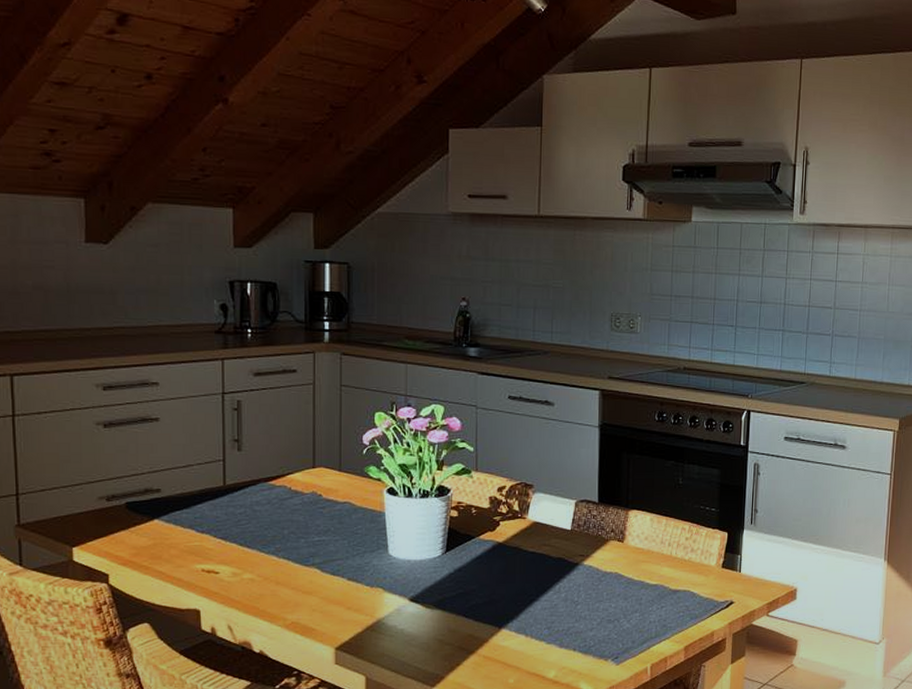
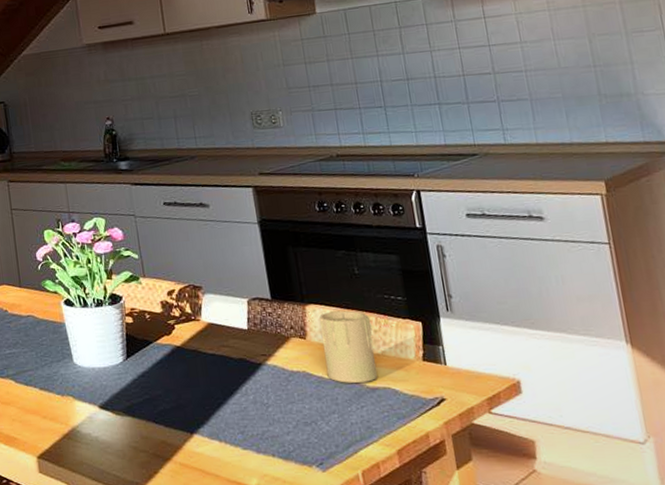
candle: none [637,518,685,585] -> present [318,310,378,383]

